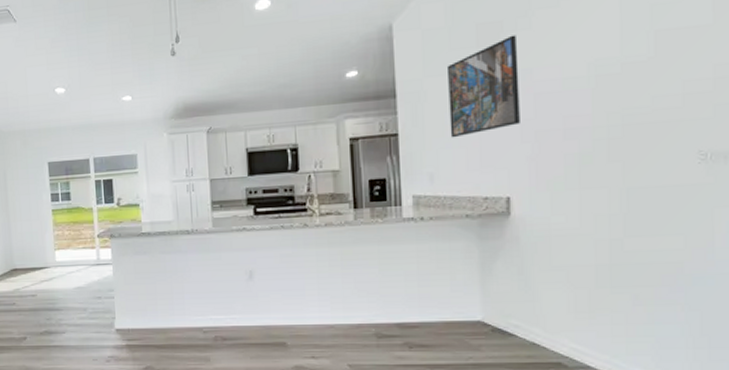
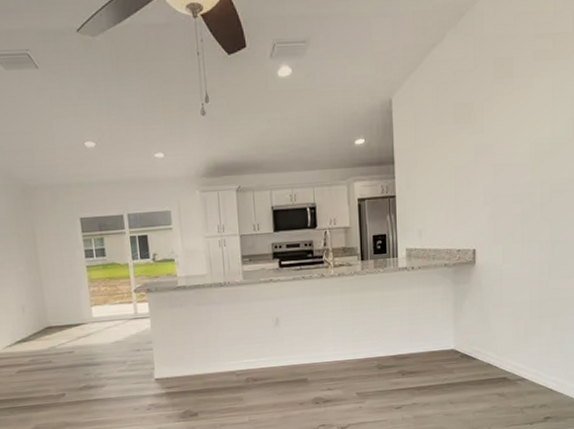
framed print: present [448,35,520,138] -> none [433,115,484,200]

